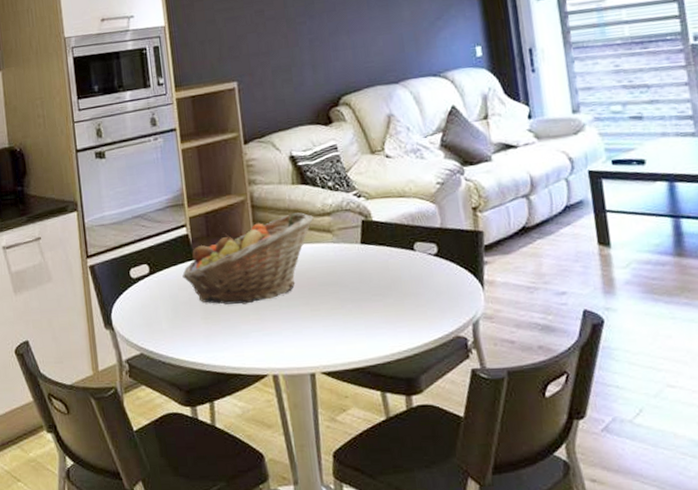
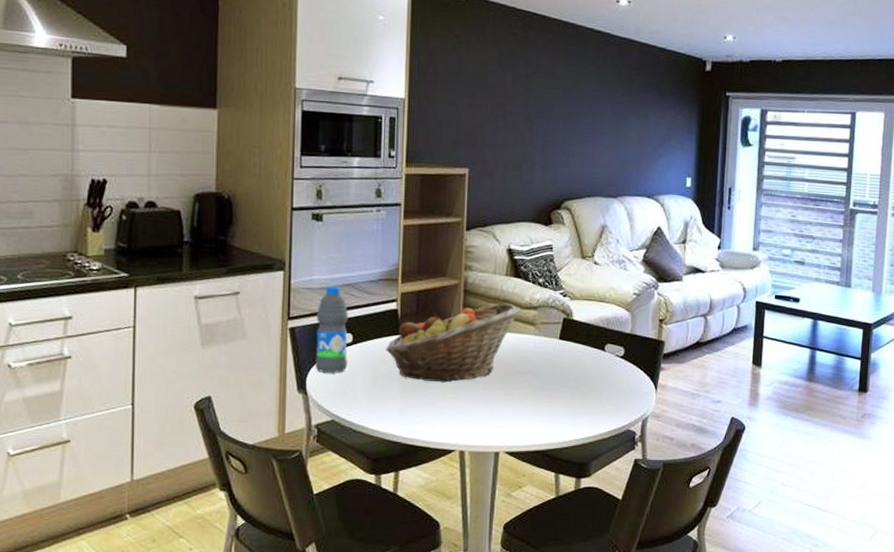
water bottle: none [111,220,148,307] -> present [314,286,348,374]

